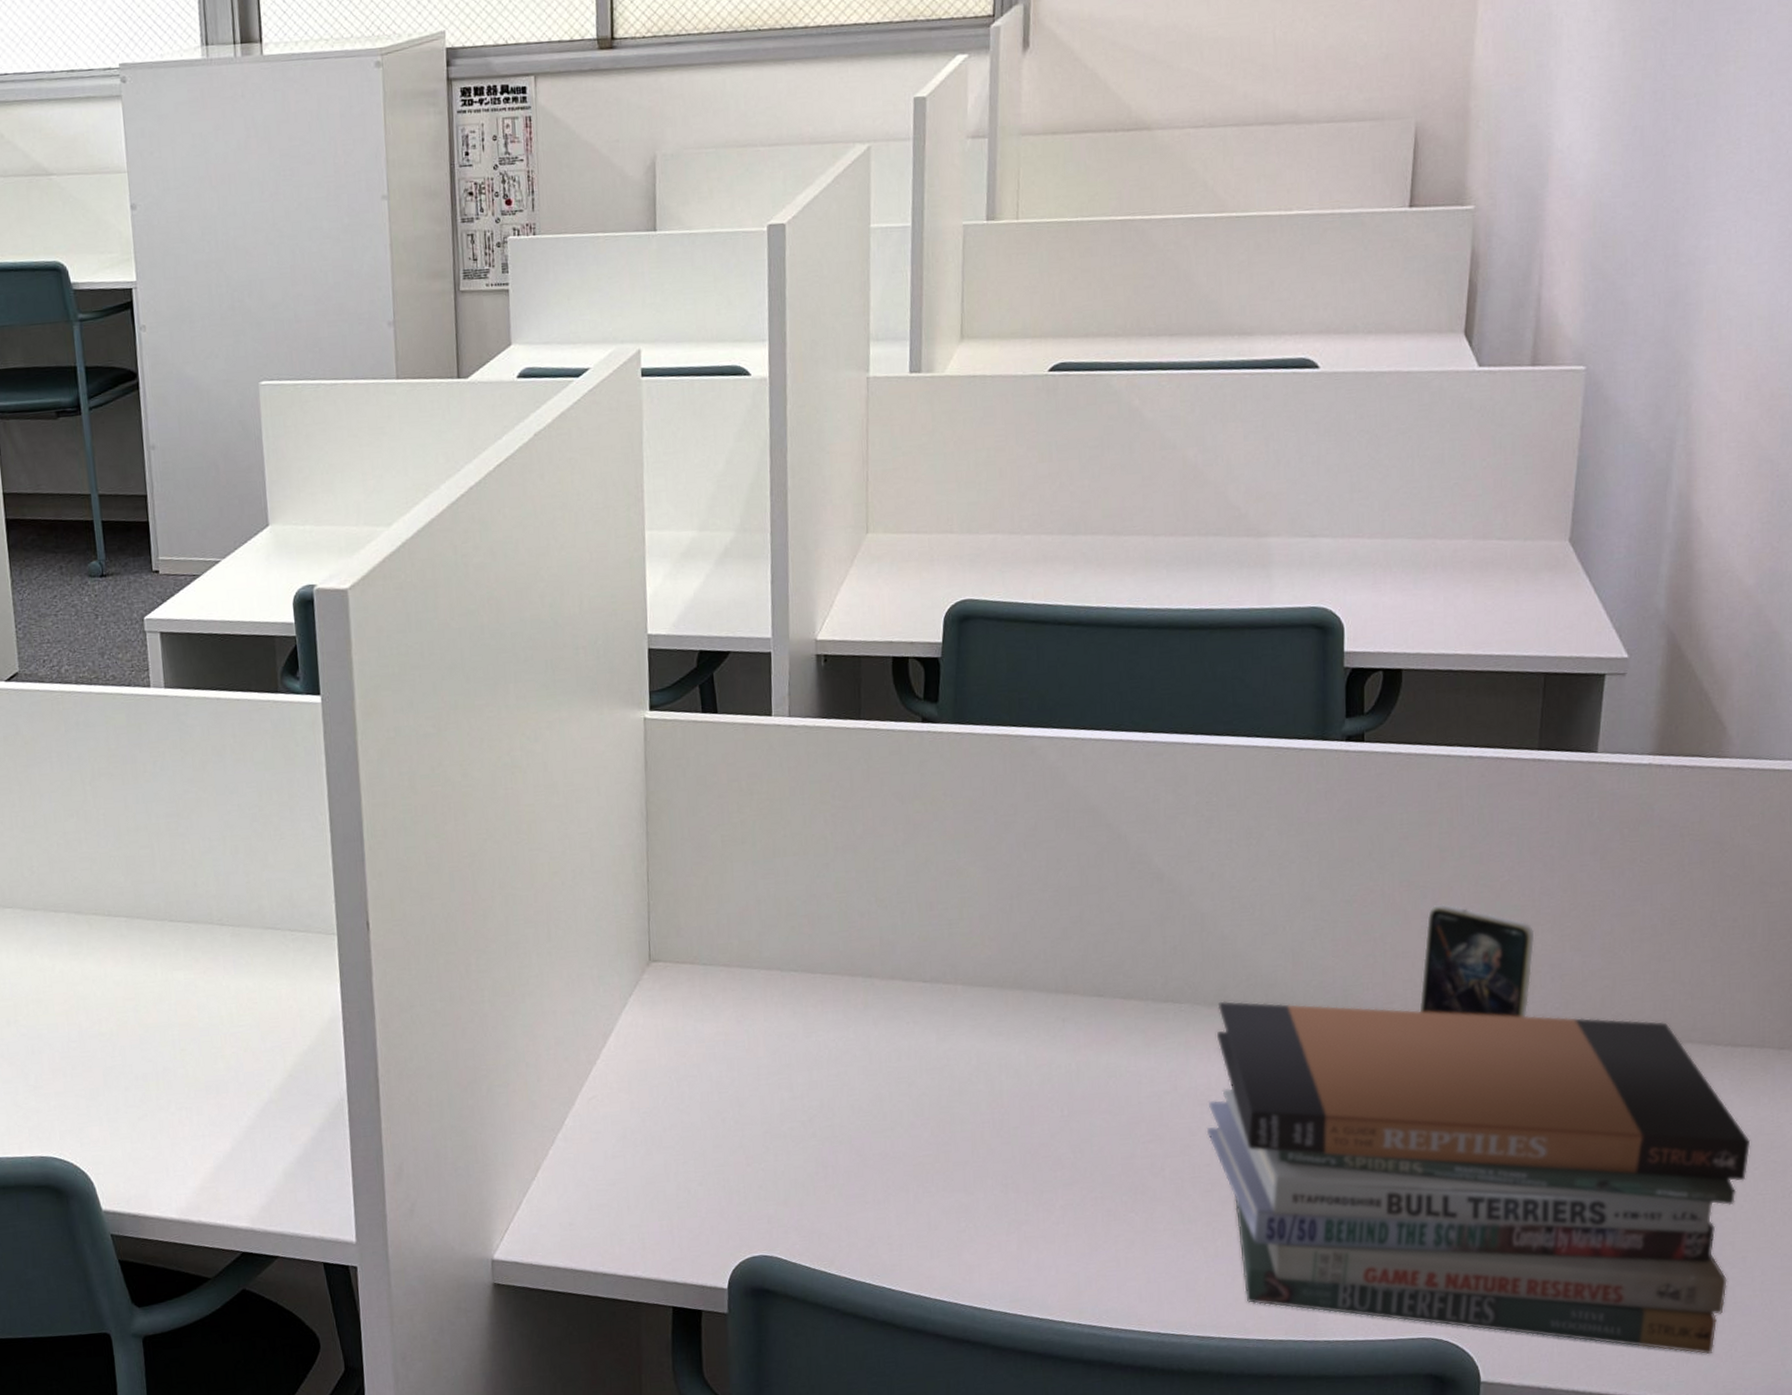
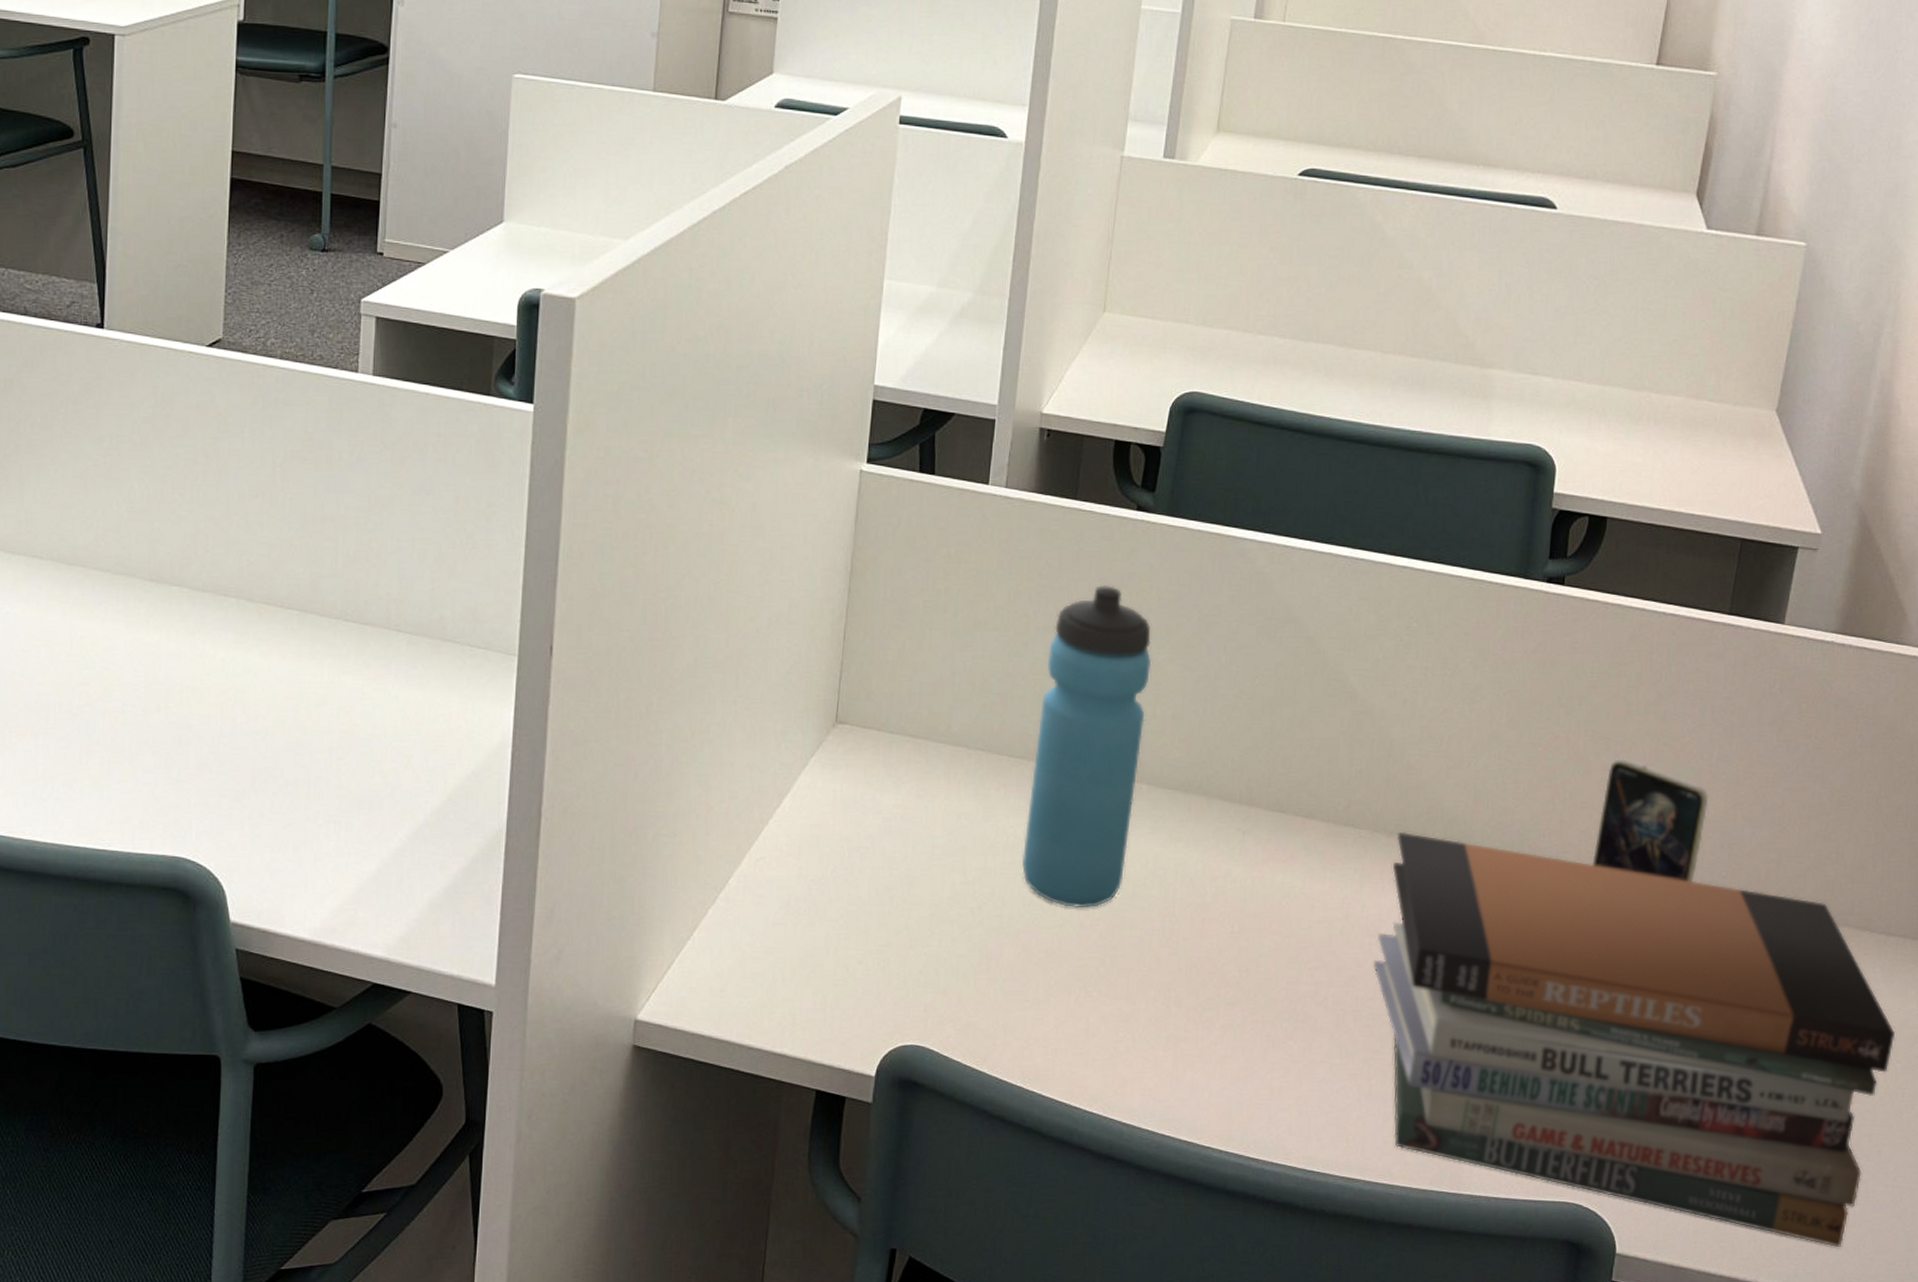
water bottle: none [846,798,954,1111] -> present [1021,585,1152,909]

